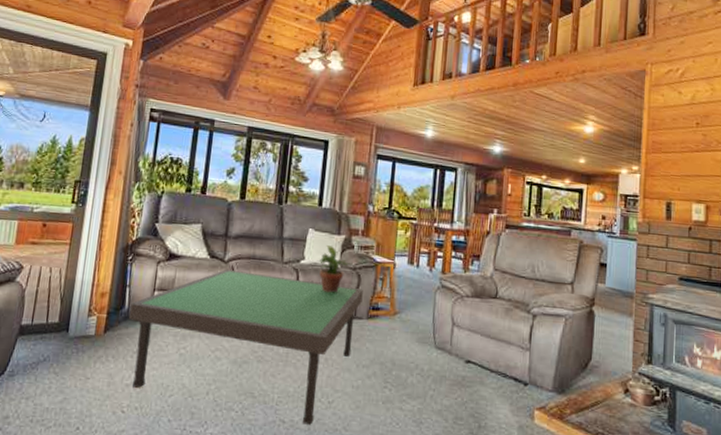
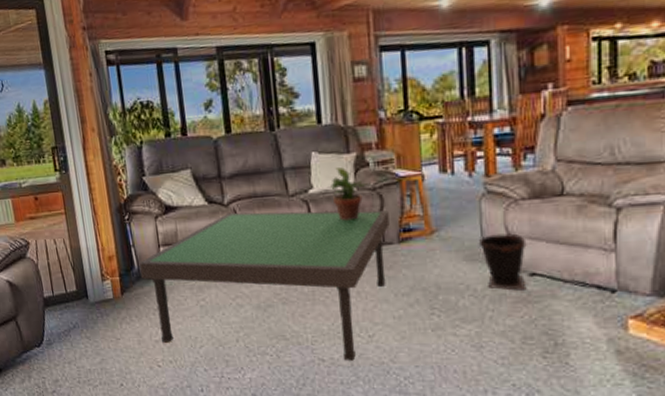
bucket: none [429,322,467,375] -> present [478,233,527,291]

